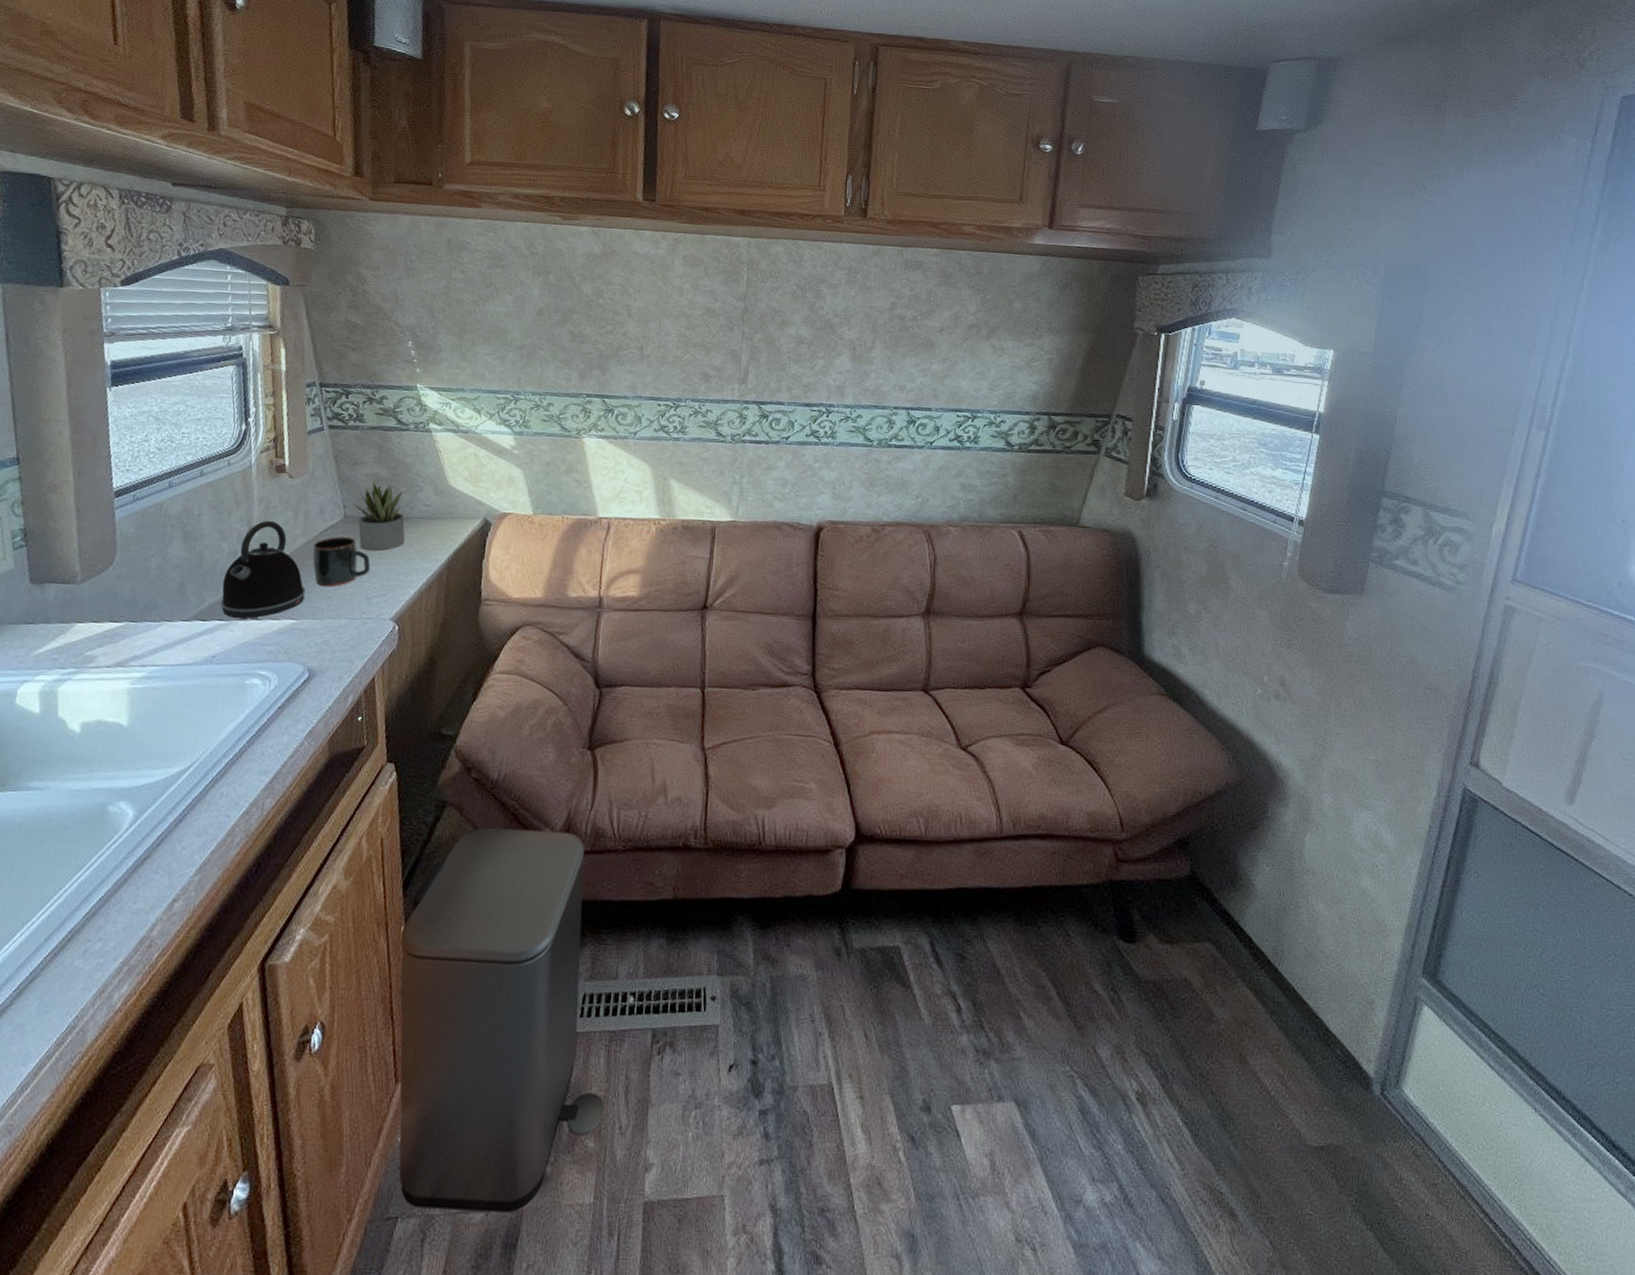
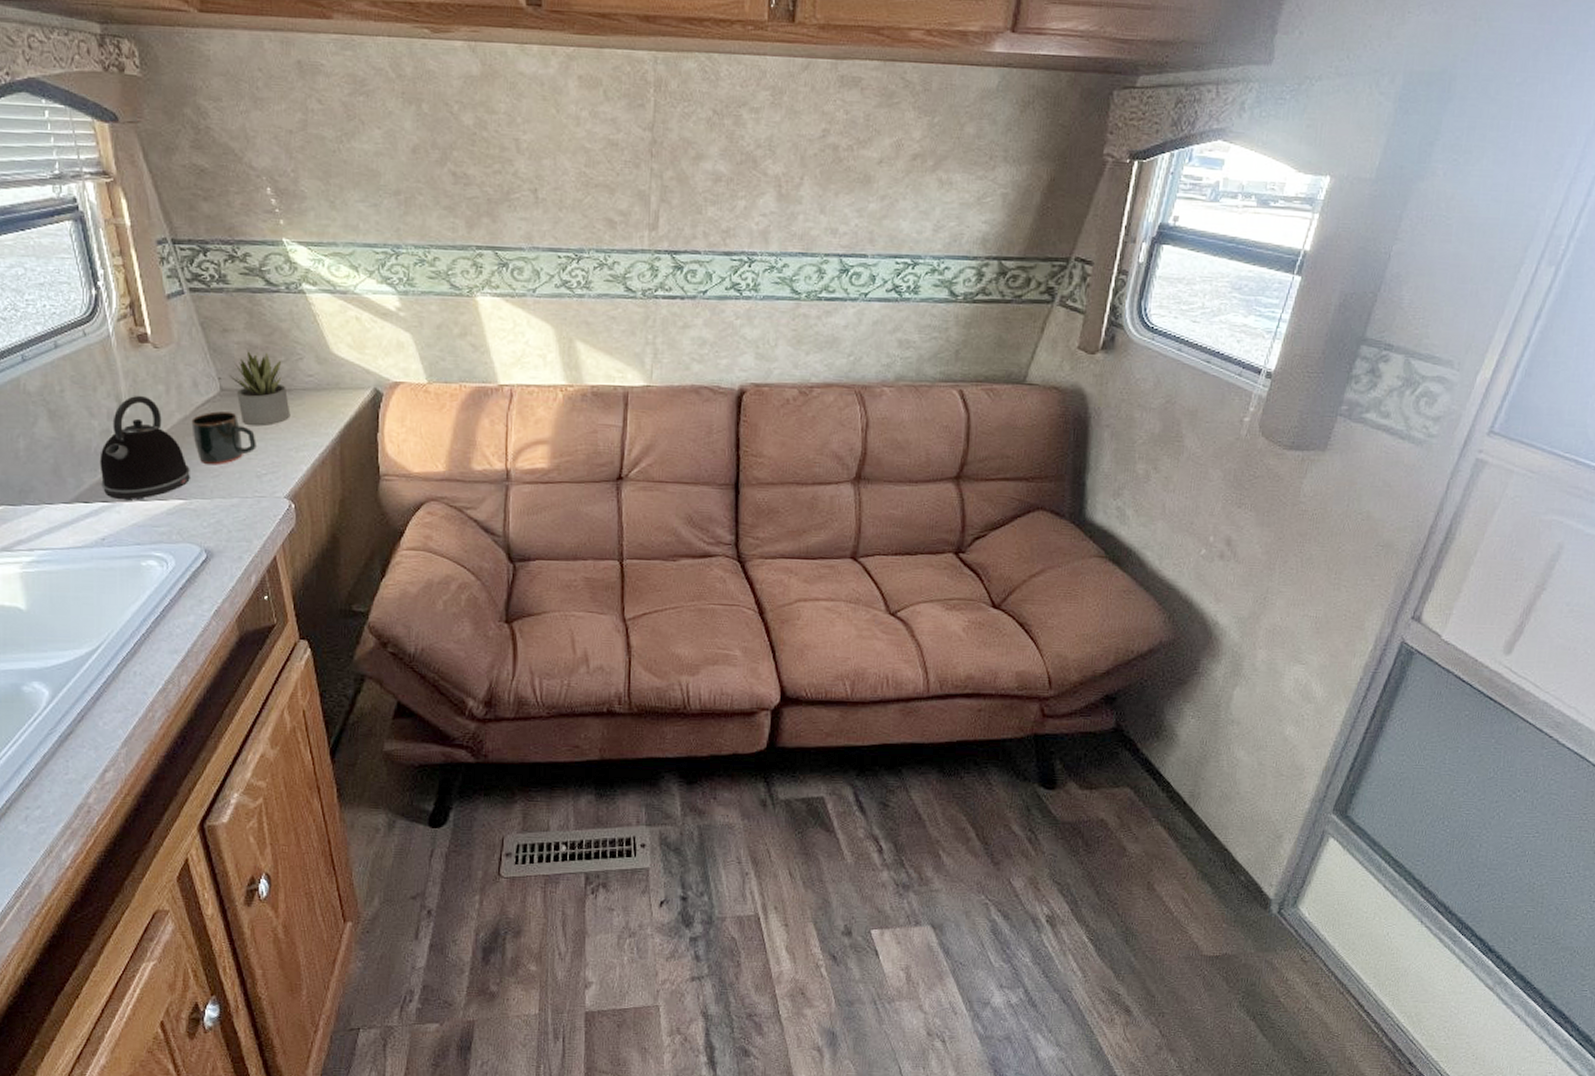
pedal bin: present [399,827,605,1213] -> none [333,698,544,1023]

